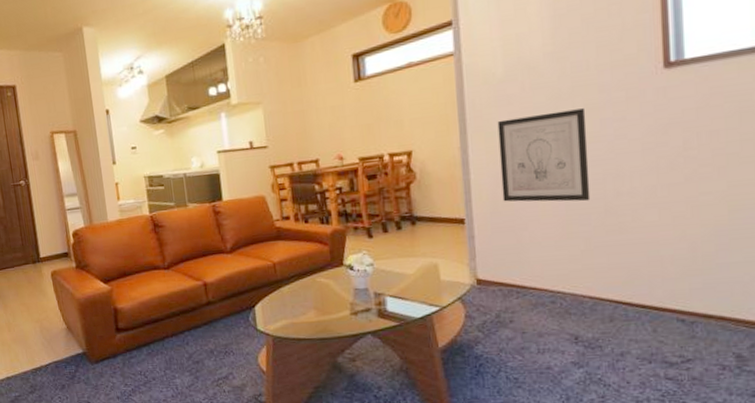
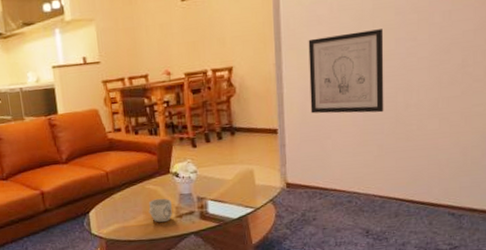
mug: none [320,293,346,320] -> present [148,198,172,223]

